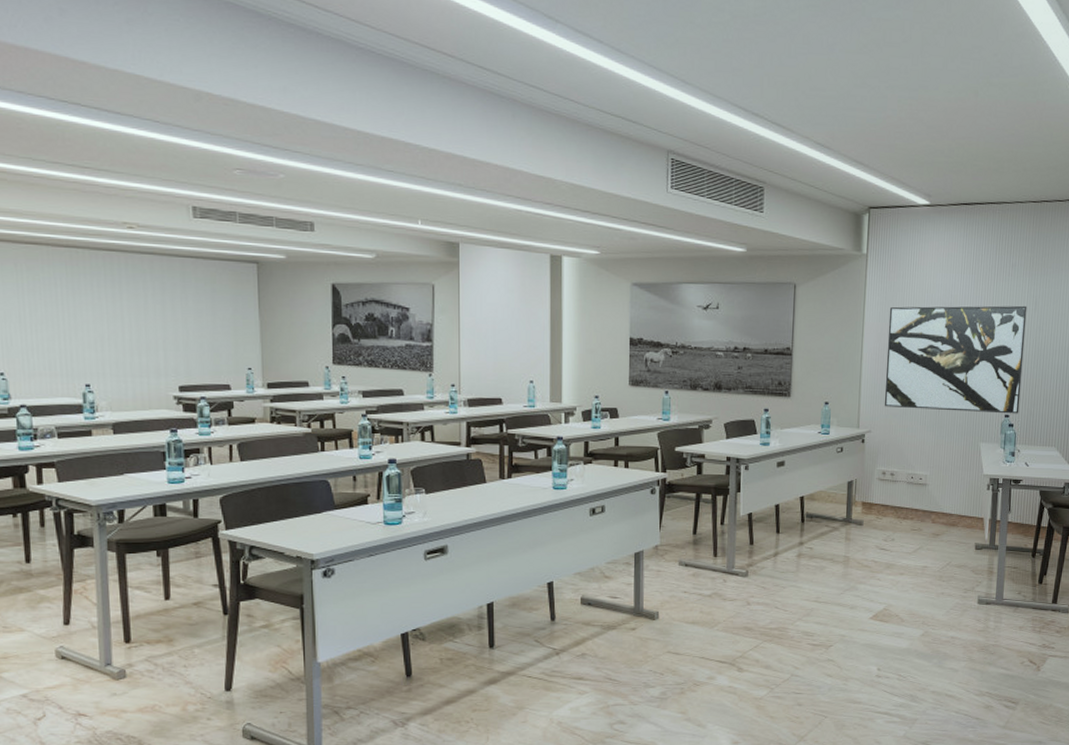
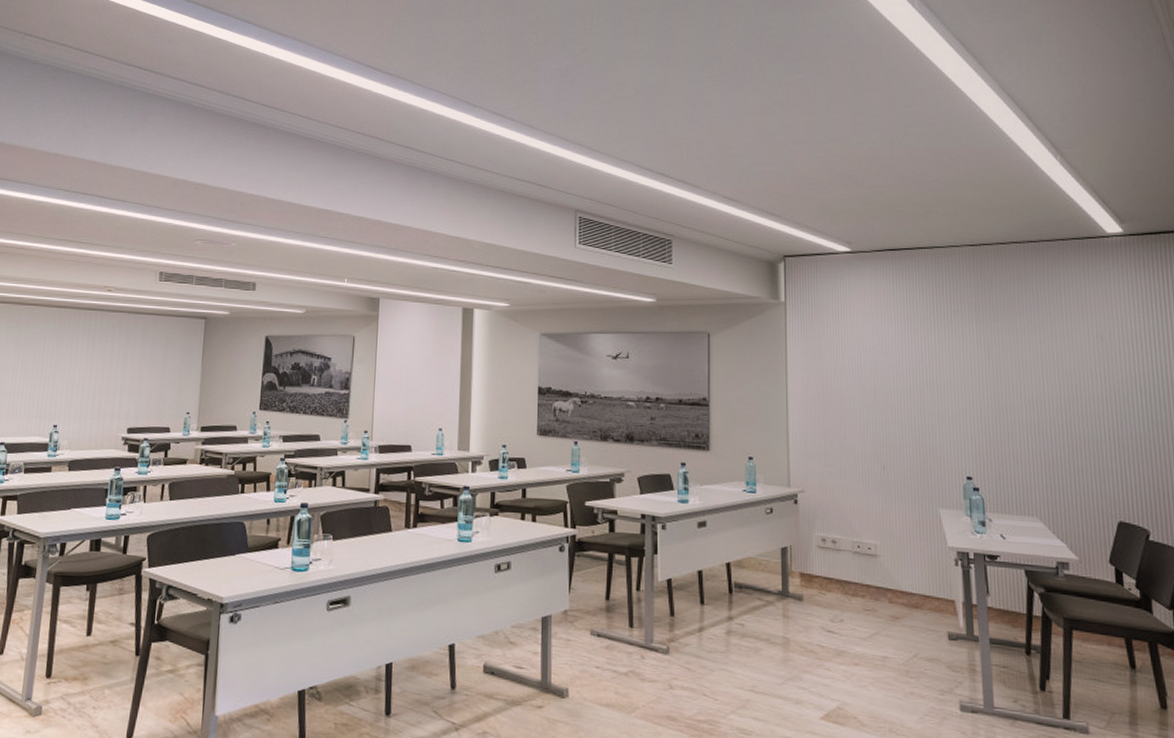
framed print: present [884,305,1027,414] -> none [815,354,984,476]

